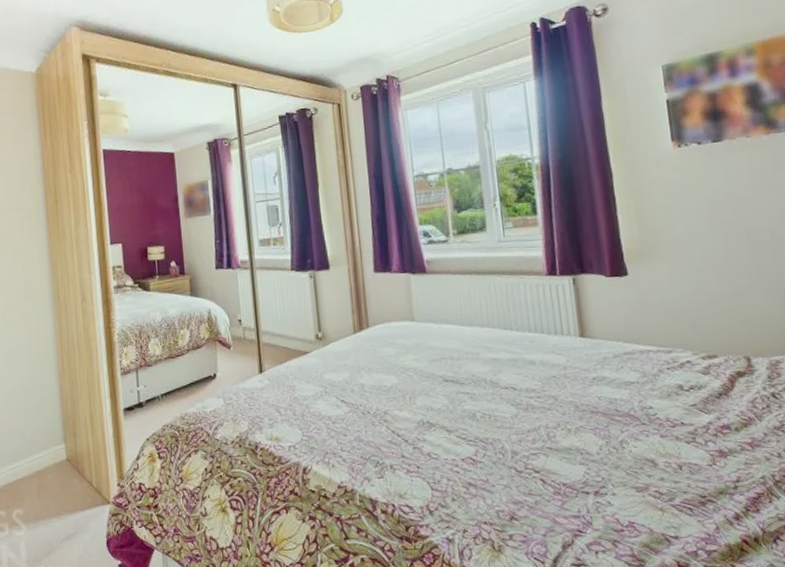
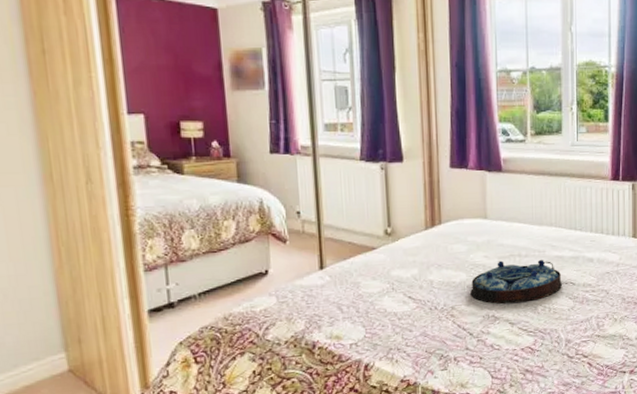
serving tray: none [402,362,502,410] -> present [470,259,562,304]

